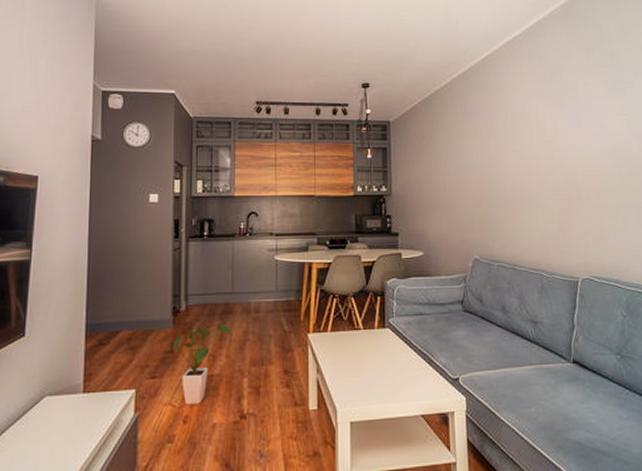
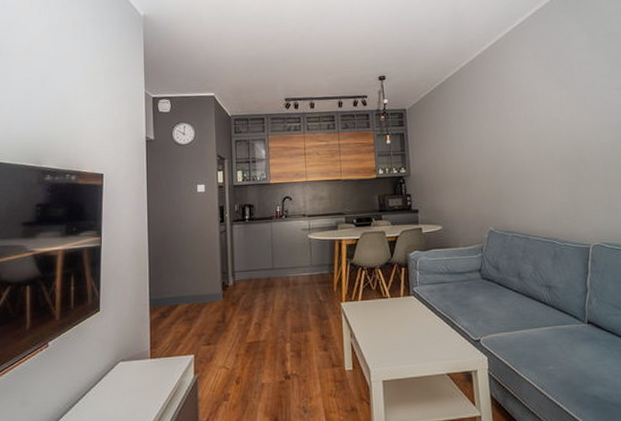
house plant: present [172,323,231,405] -> none [223,295,274,367]

